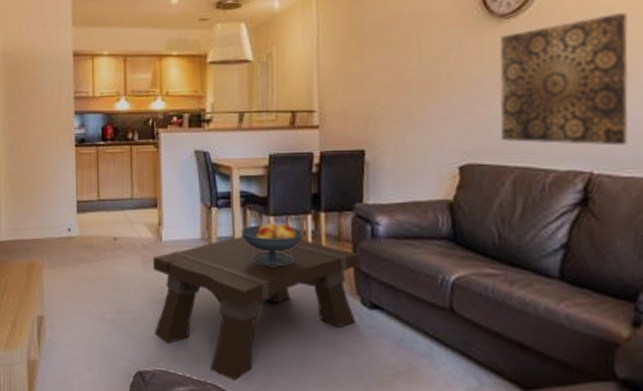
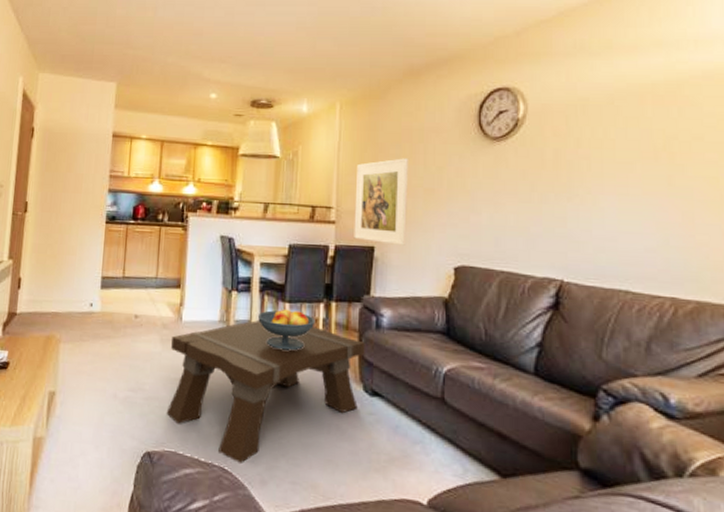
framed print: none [339,49,401,147] -> present [354,158,408,246]
wall art: present [499,13,629,146] -> none [489,146,593,259]

